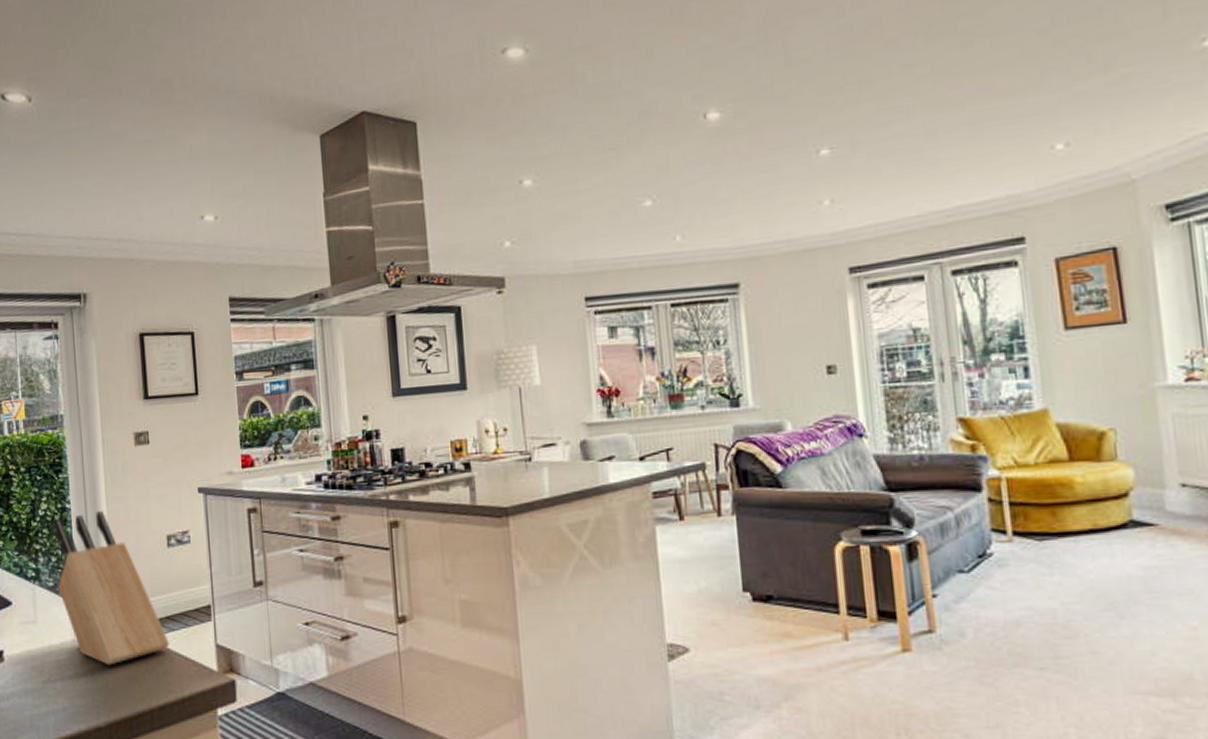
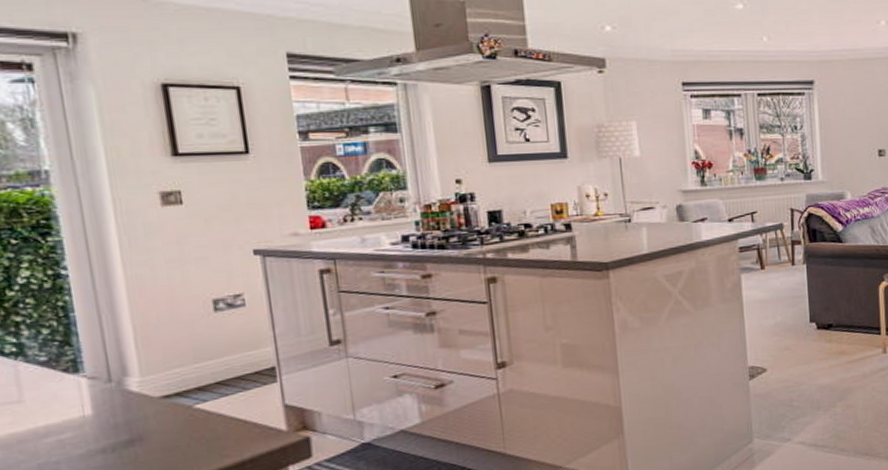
knife block: present [53,511,170,666] -> none [41,276,223,439]

